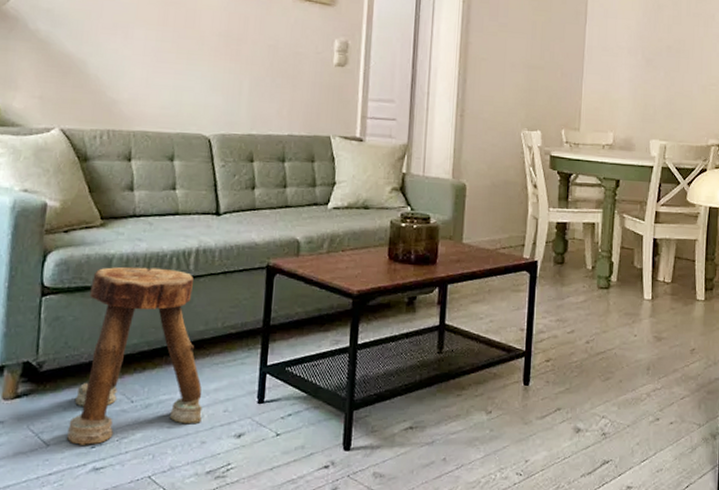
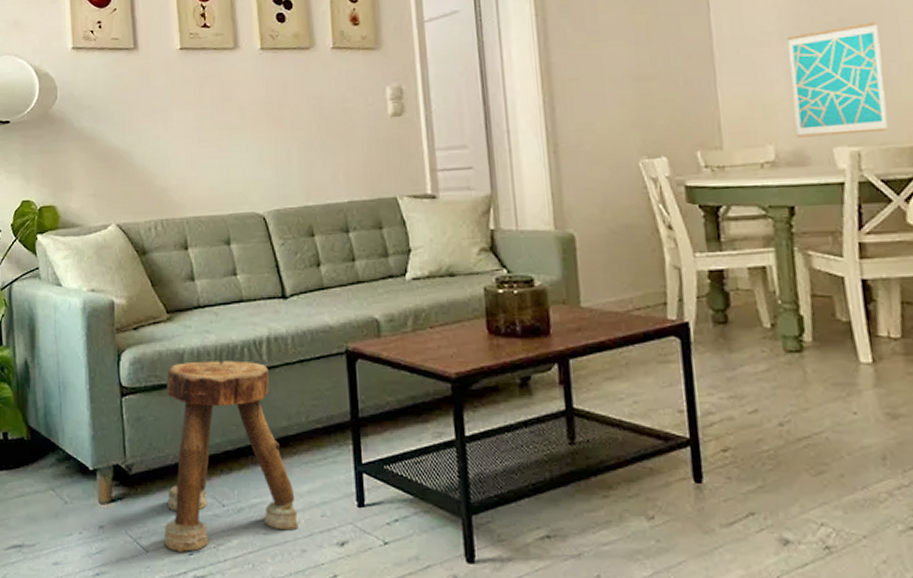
wall art: none [629,52,691,133] -> present [787,21,888,137]

